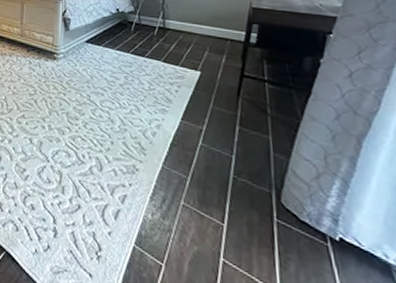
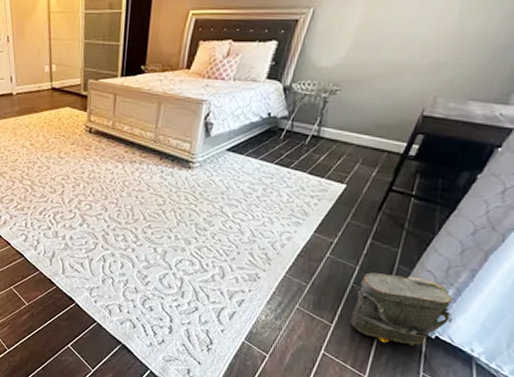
bag: none [241,162,351,251] -> present [350,272,455,346]

